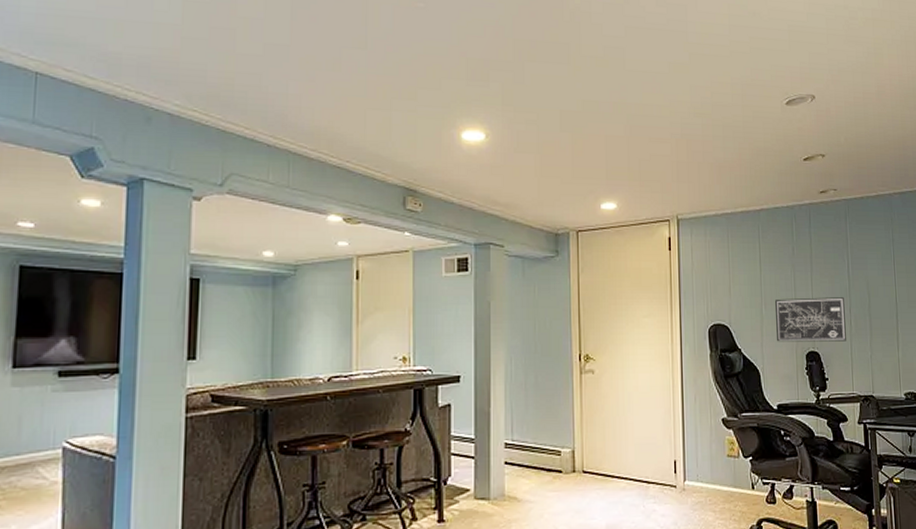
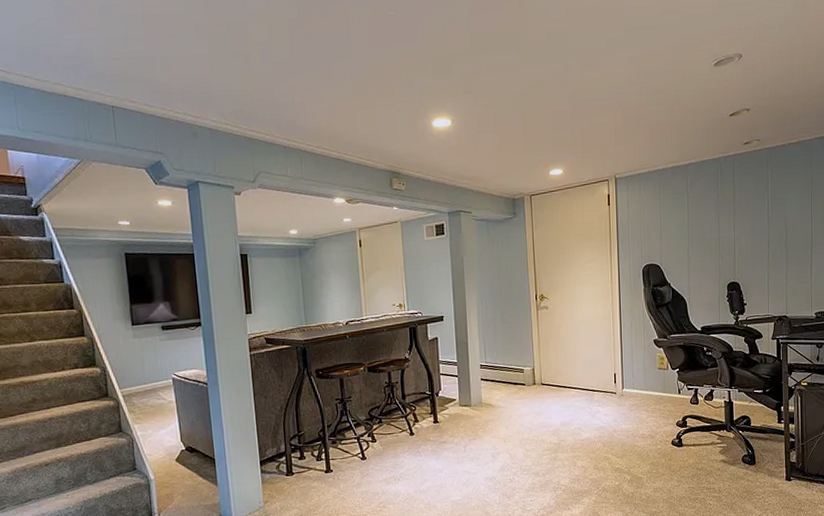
wall art: present [775,297,846,342] -> none [701,235,764,276]

